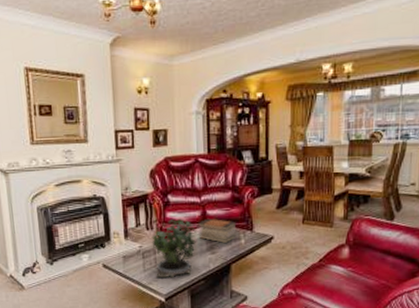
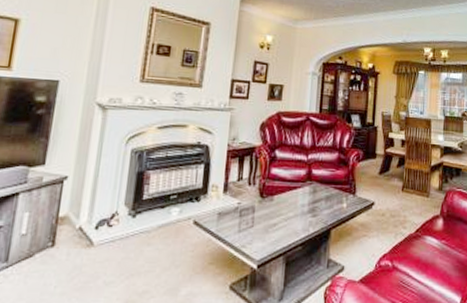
potted plant: present [151,218,197,279] -> none [251,175,300,242]
book stack: present [198,218,237,244] -> none [302,178,340,207]

